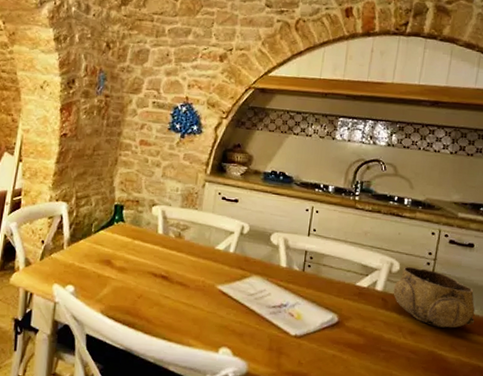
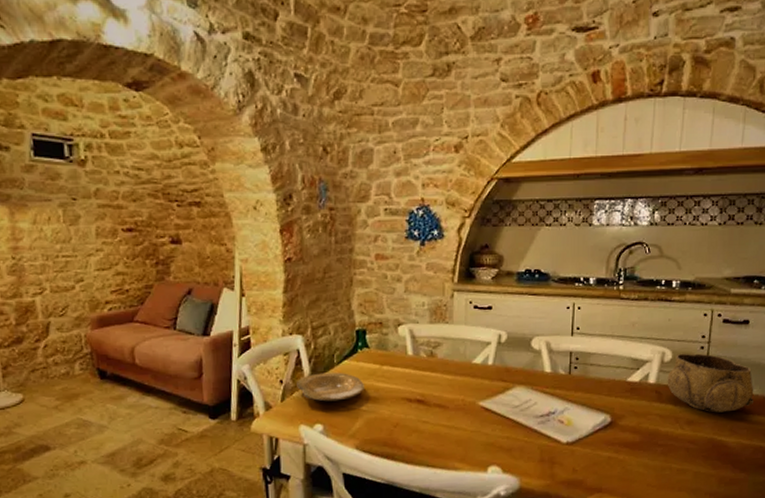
plate: none [56,239,116,267] -> present [297,372,364,402]

